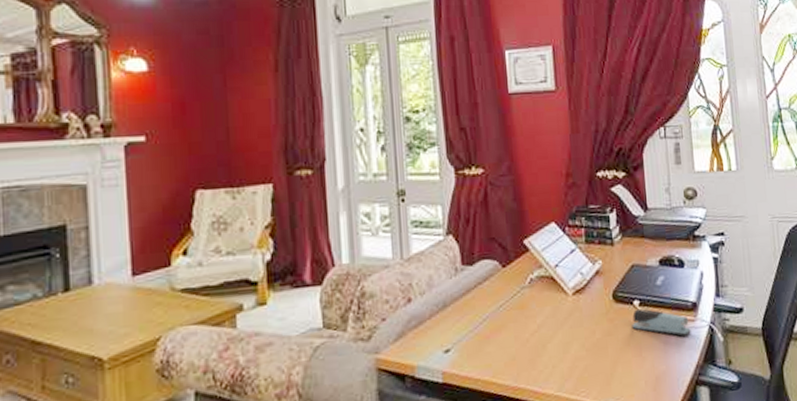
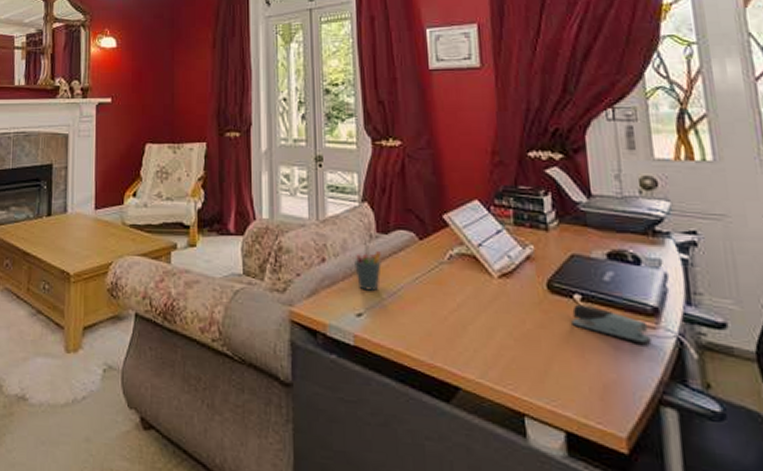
pen holder: none [441,277,467,325] -> present [354,243,382,291]

